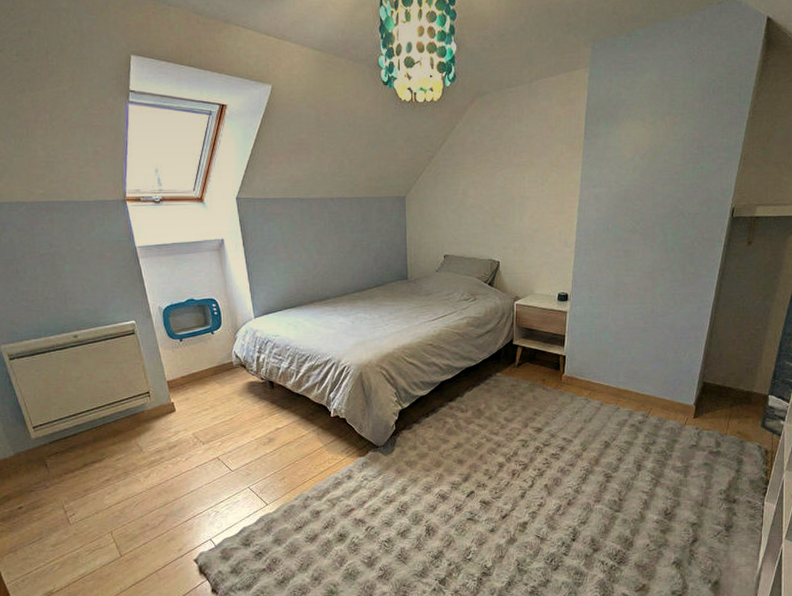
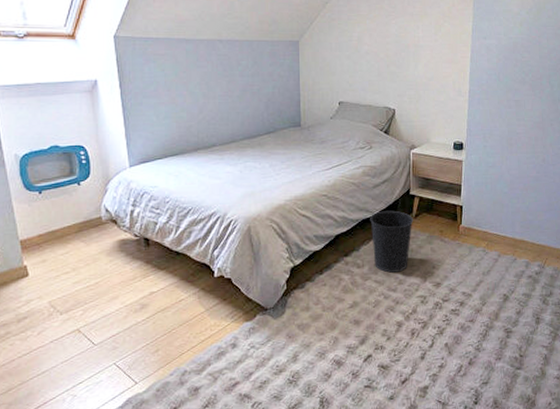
wastebasket: none [473,359,517,418] -> present [370,210,414,273]

